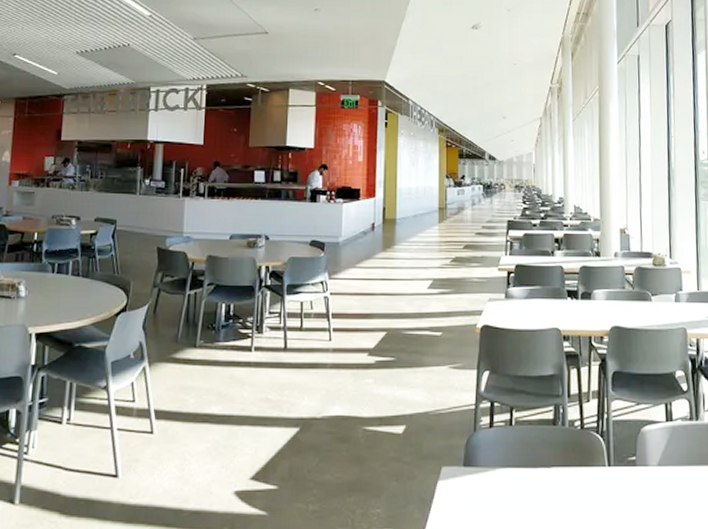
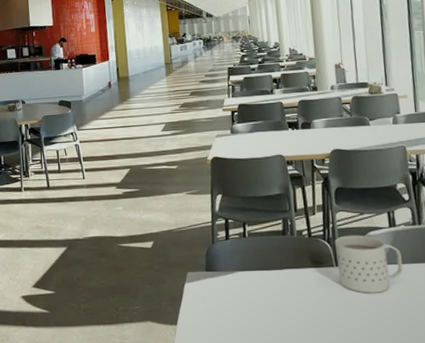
mug: none [608,429,679,500] -> present [334,235,404,293]

